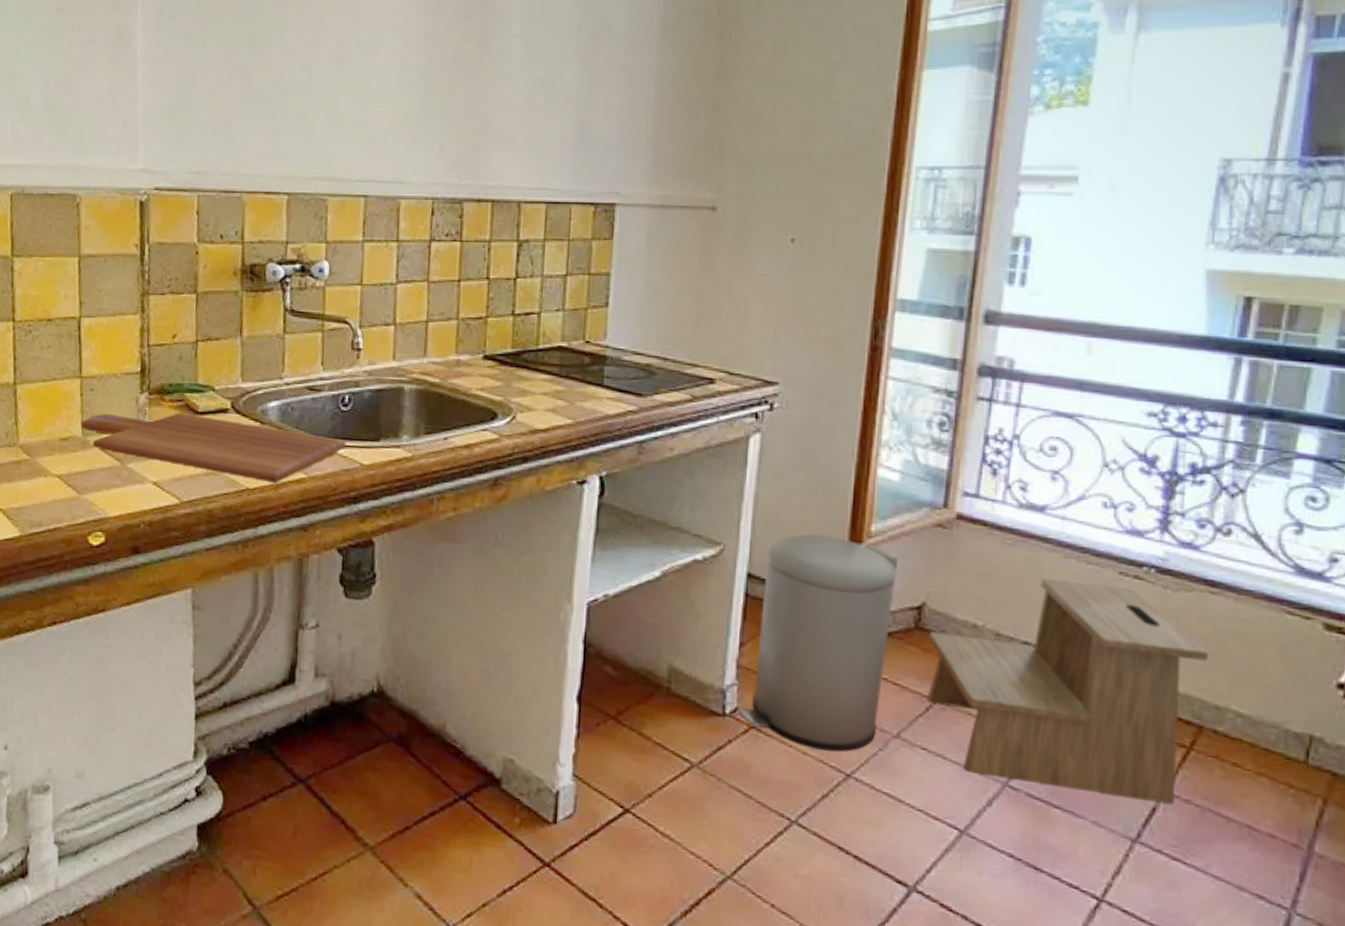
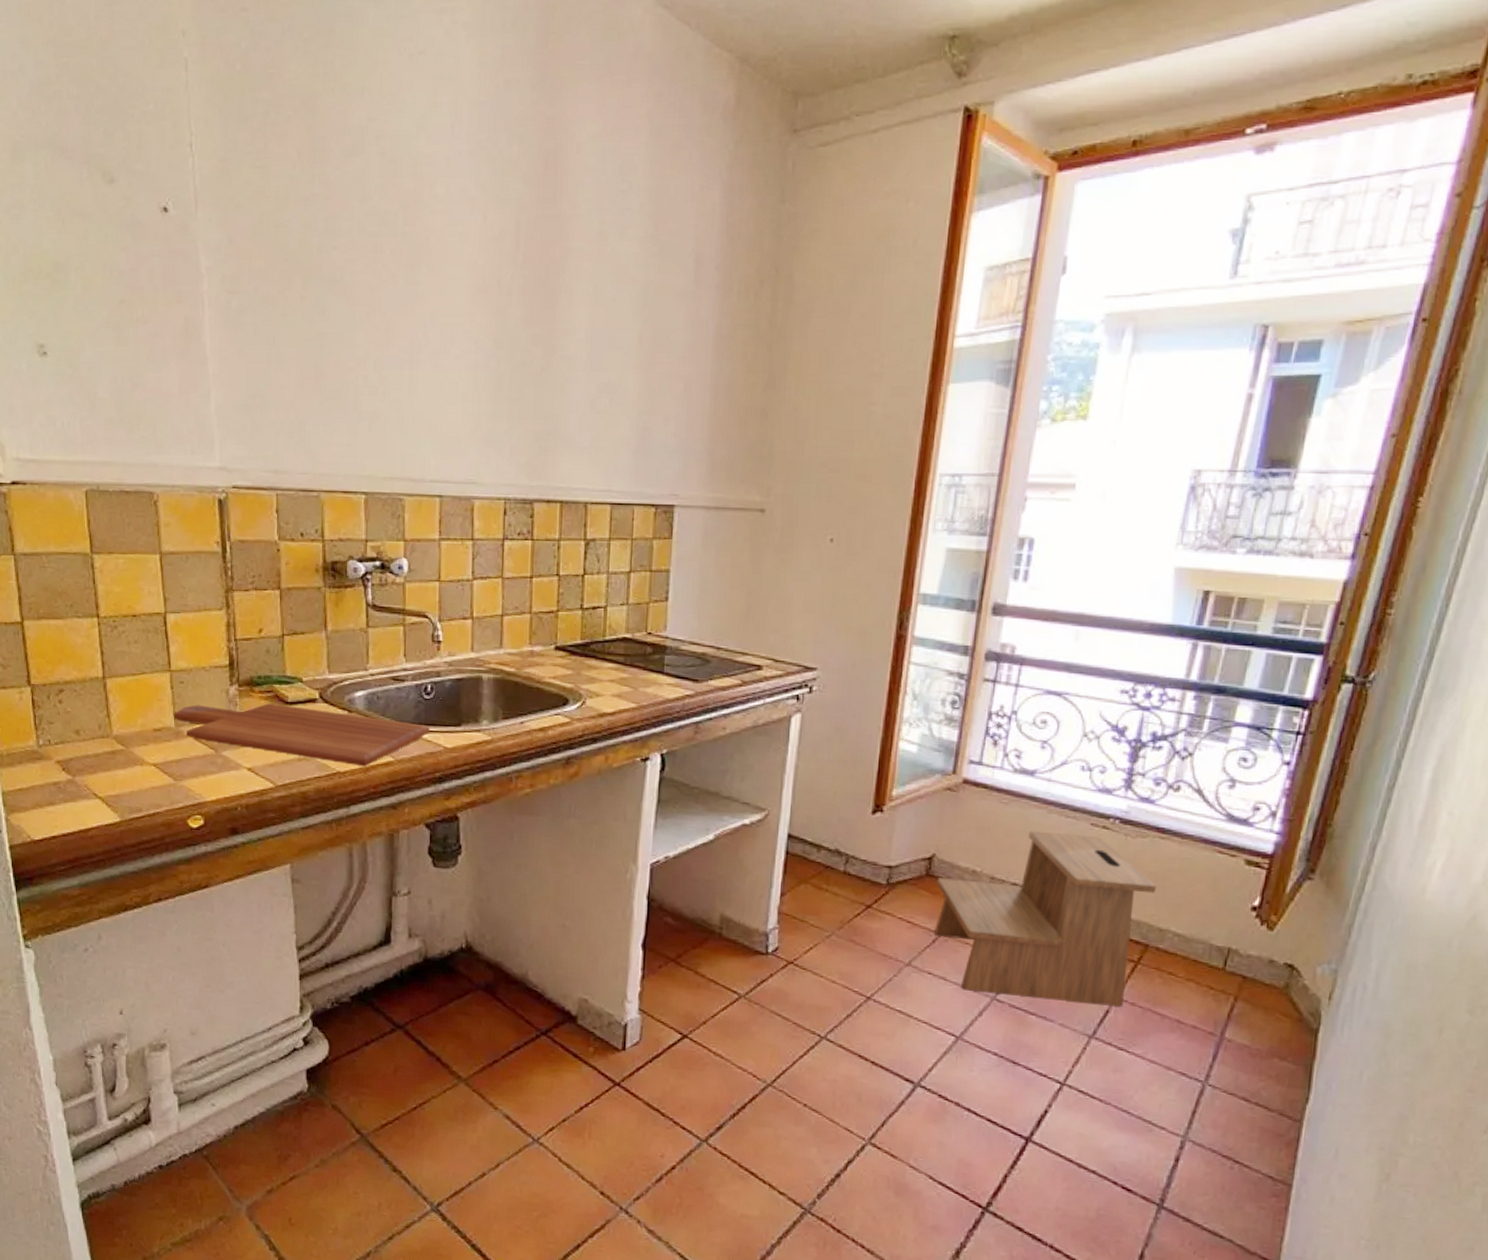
pedal bin: present [737,534,899,752] -> none [778,799,915,979]

